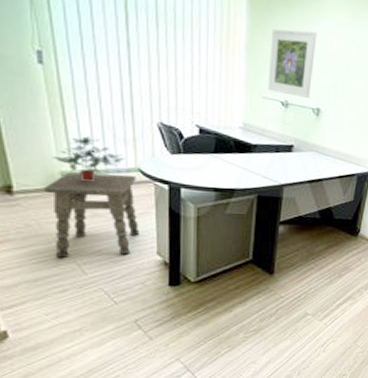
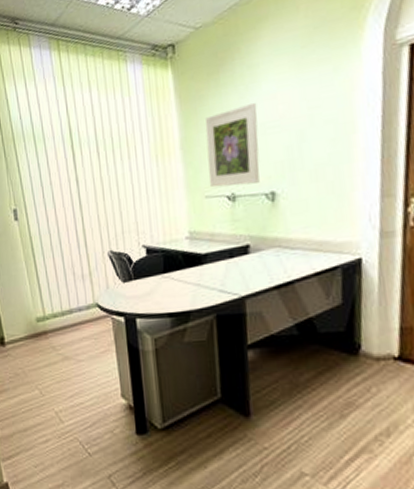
side table: present [45,172,140,259] -> none [26,311,104,407]
potted plant: present [52,136,126,183] -> none [29,279,85,326]

